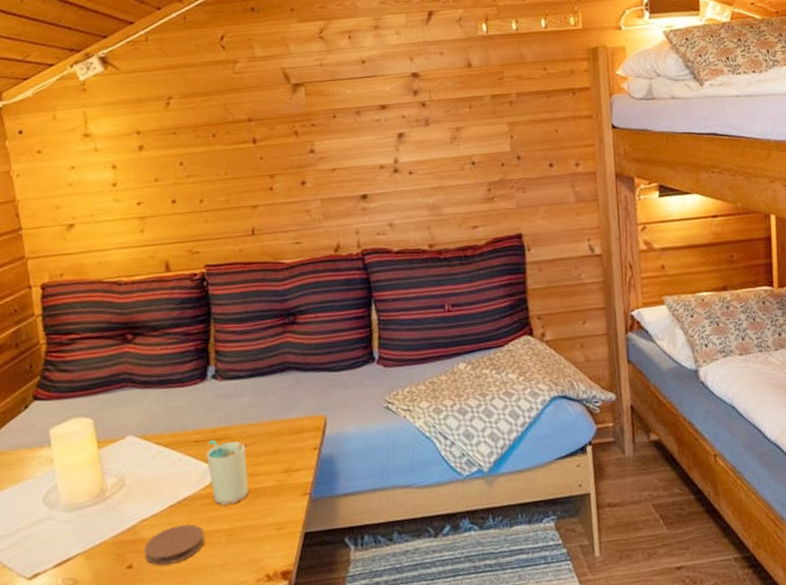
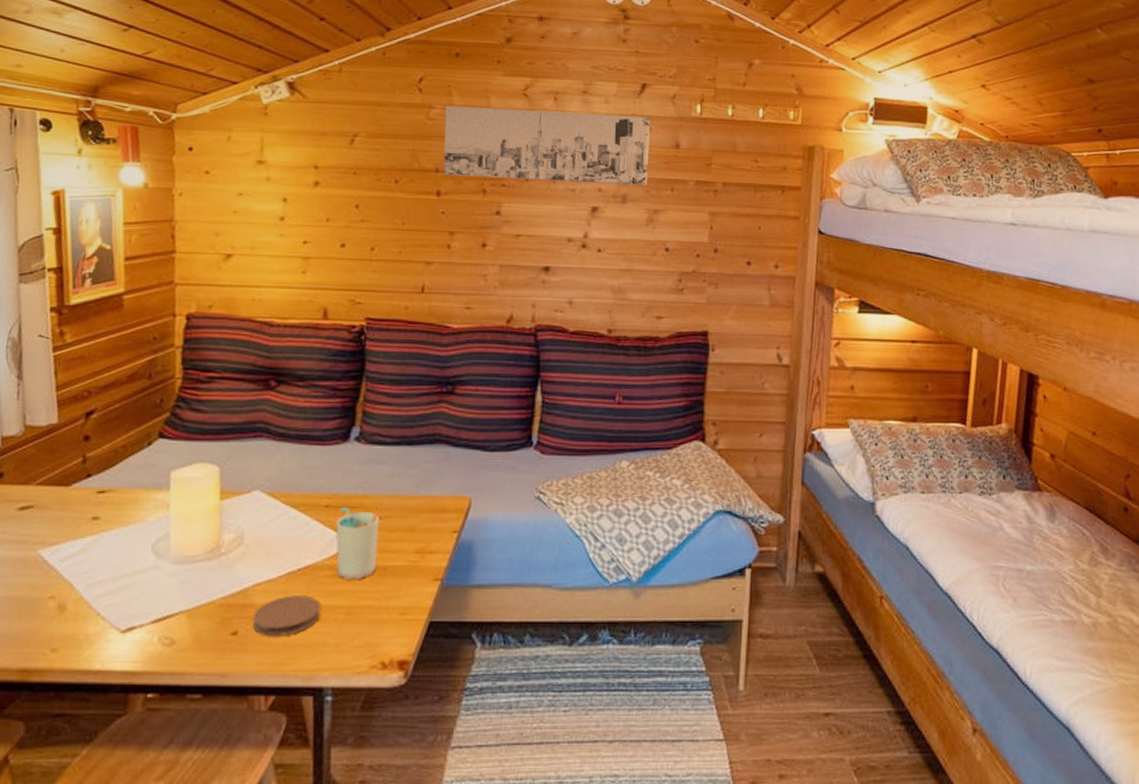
wall art: none [249,41,446,124] -> present [443,105,650,185]

